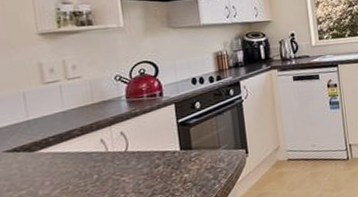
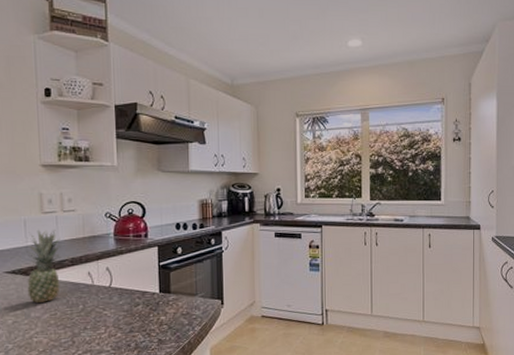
fruit: none [28,100,70,180] -> present [27,229,62,304]

